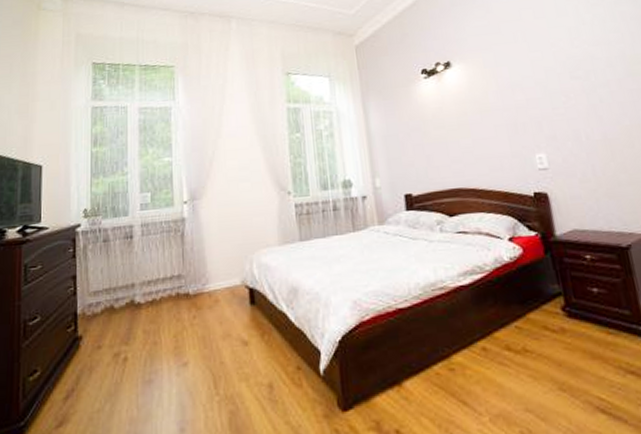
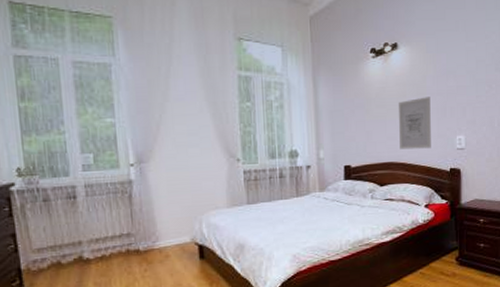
wall art: none [460,113,506,174] -> present [399,97,431,150]

